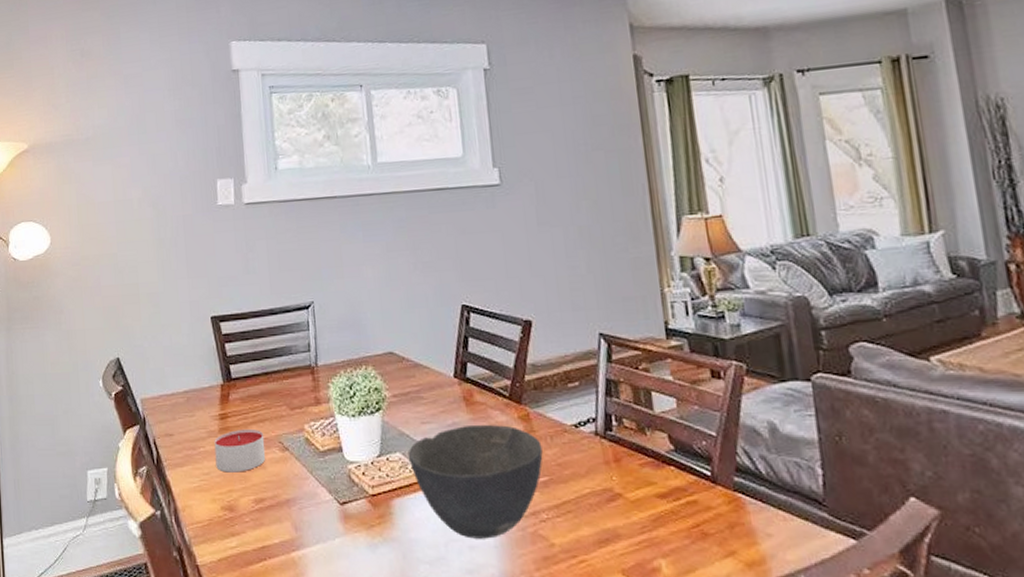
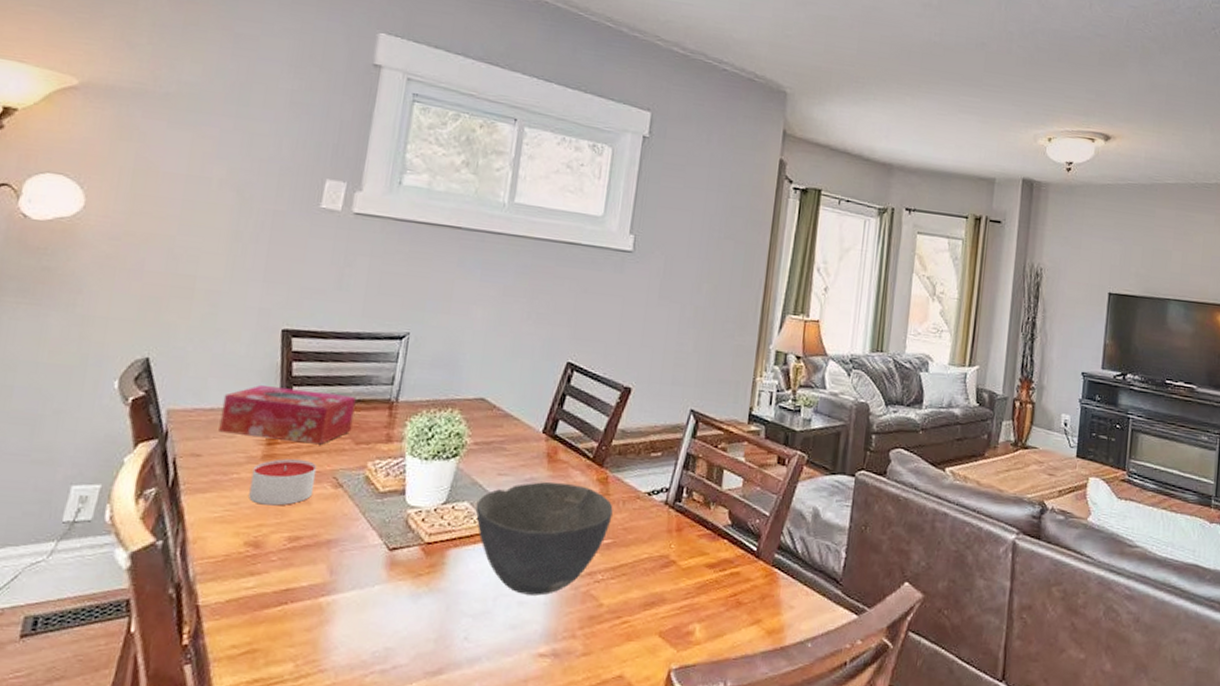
tissue box: none [179,366,285,414] -> present [219,385,356,445]

